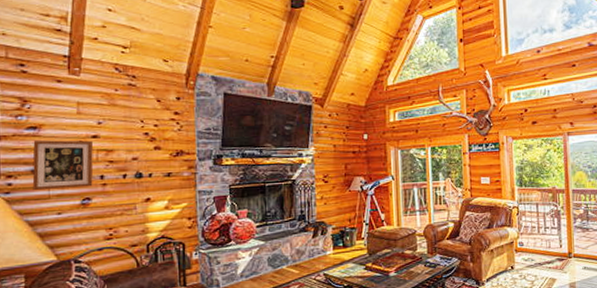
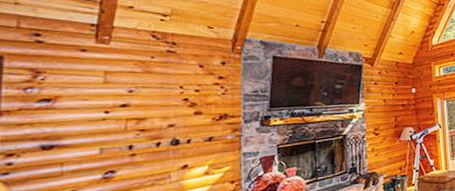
wall art: present [32,139,94,191] -> none [40,109,122,169]

